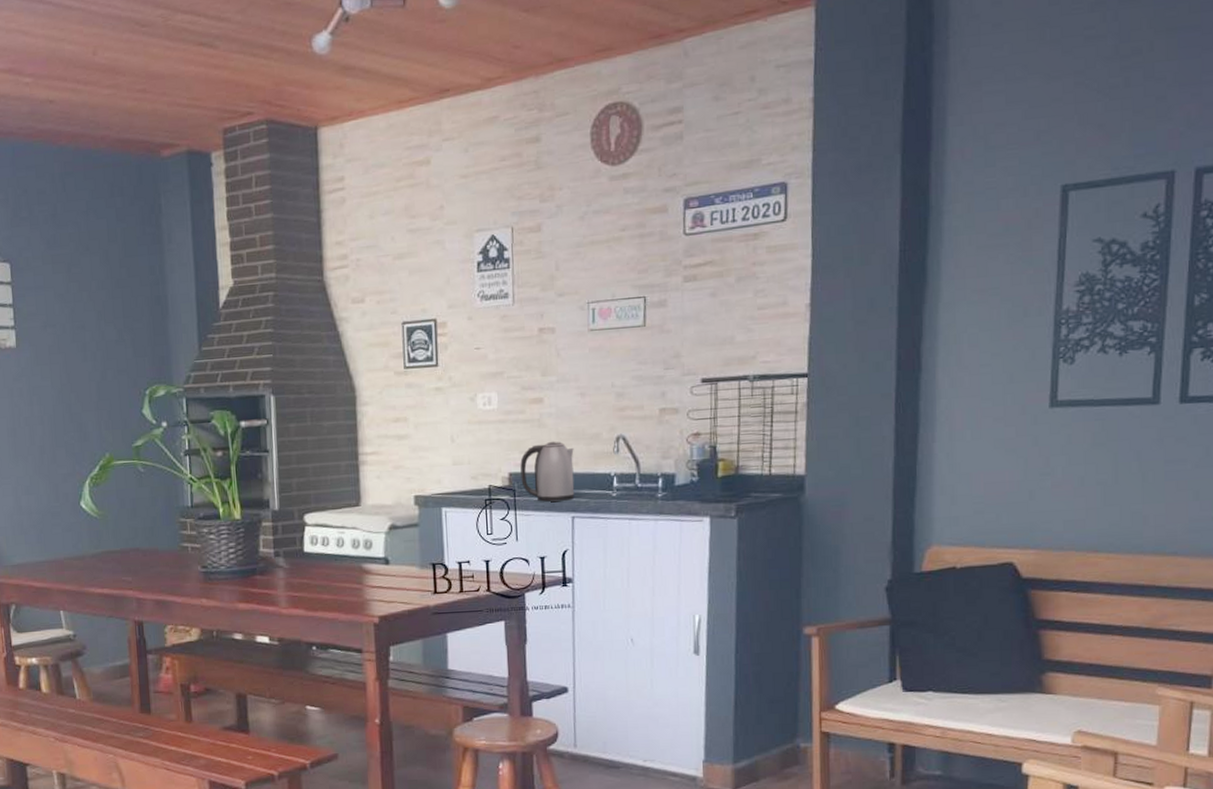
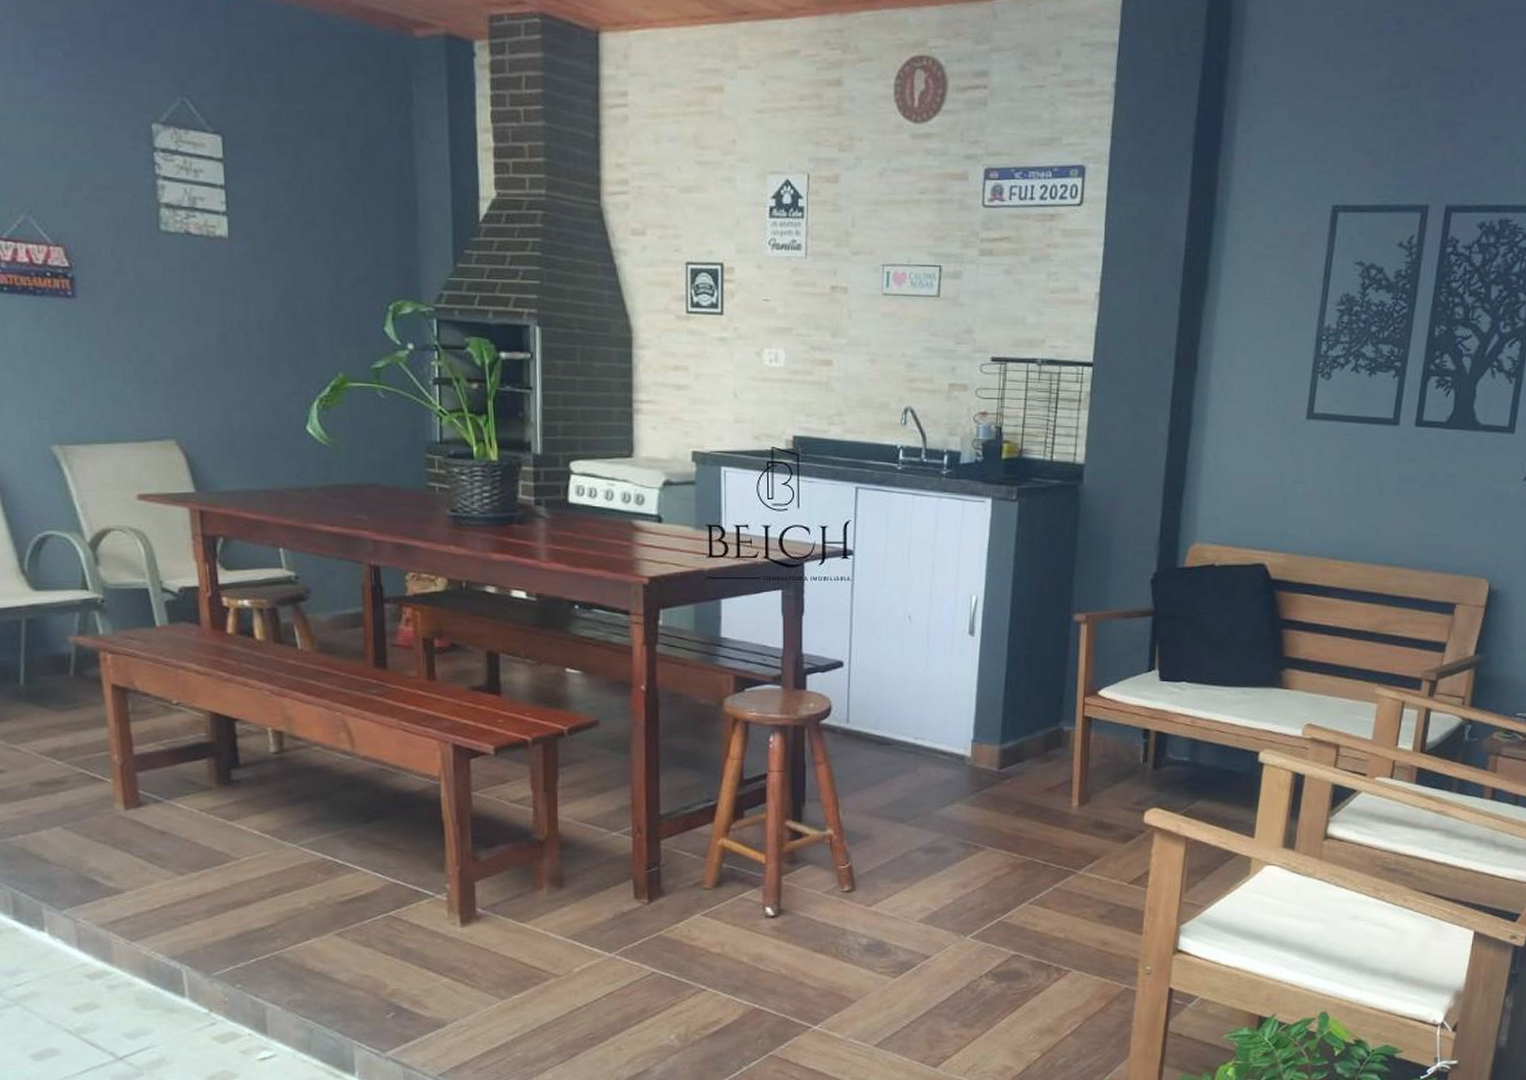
kettle: present [520,441,575,503] -> none [805,406,861,471]

